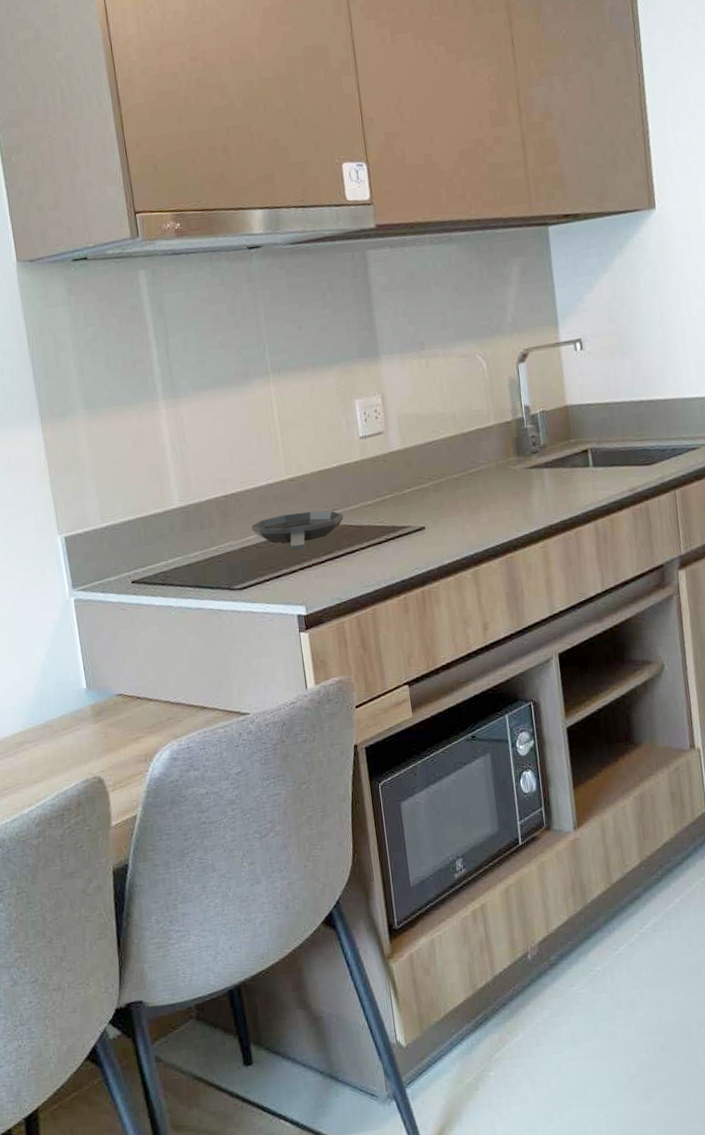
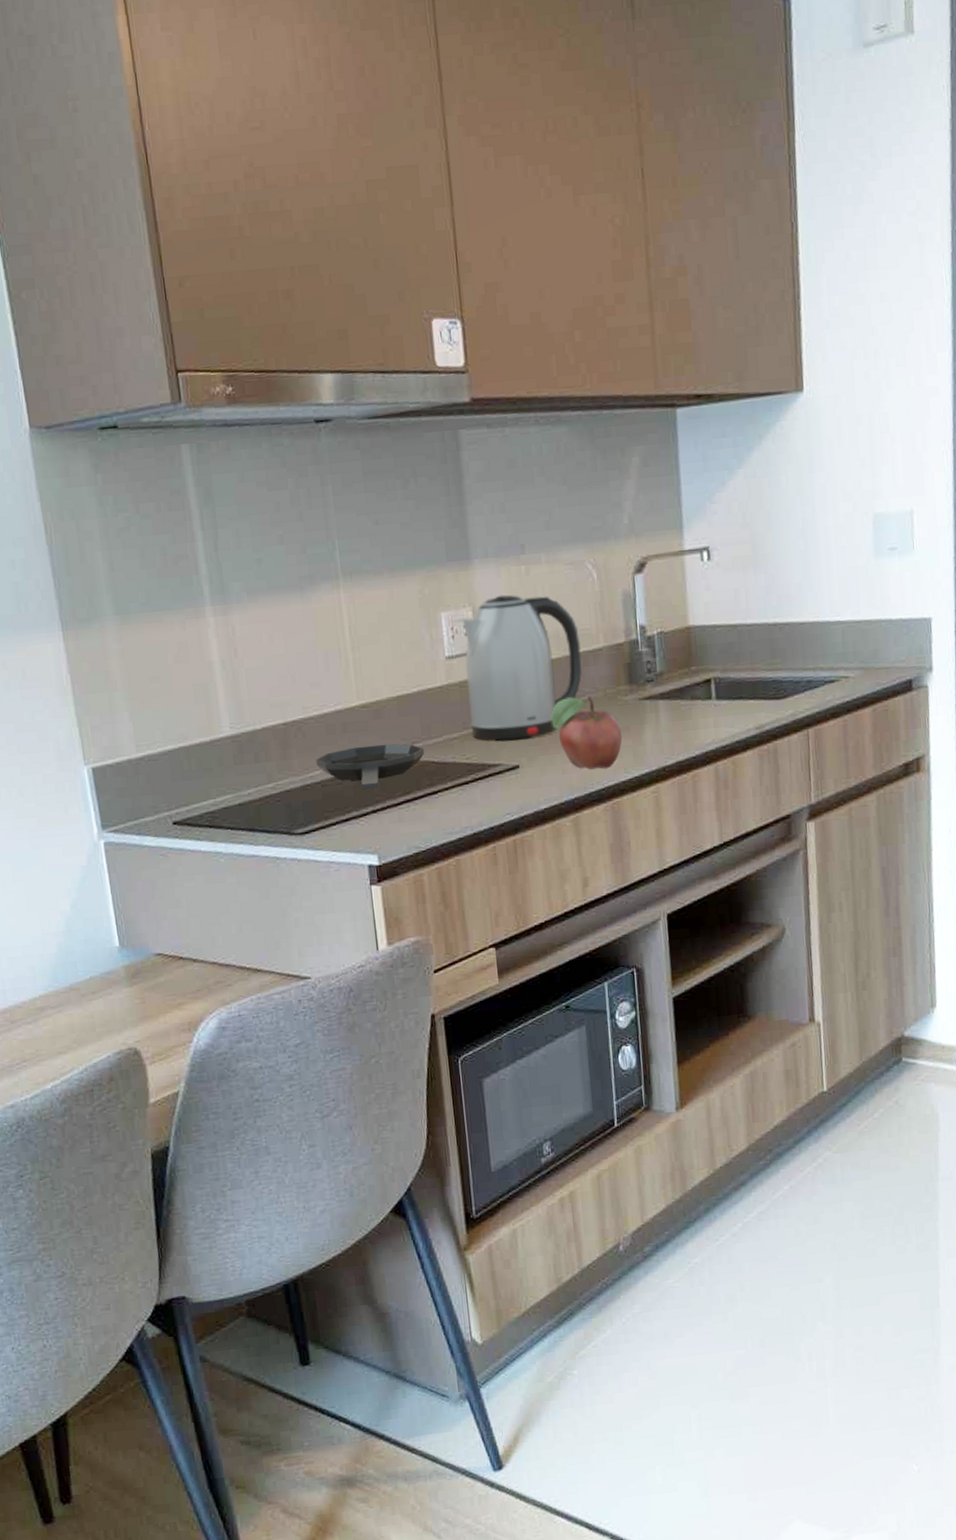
kettle: none [374,383,476,507] -> present [463,594,582,742]
fruit: none [451,466,513,529] -> present [551,695,623,770]

